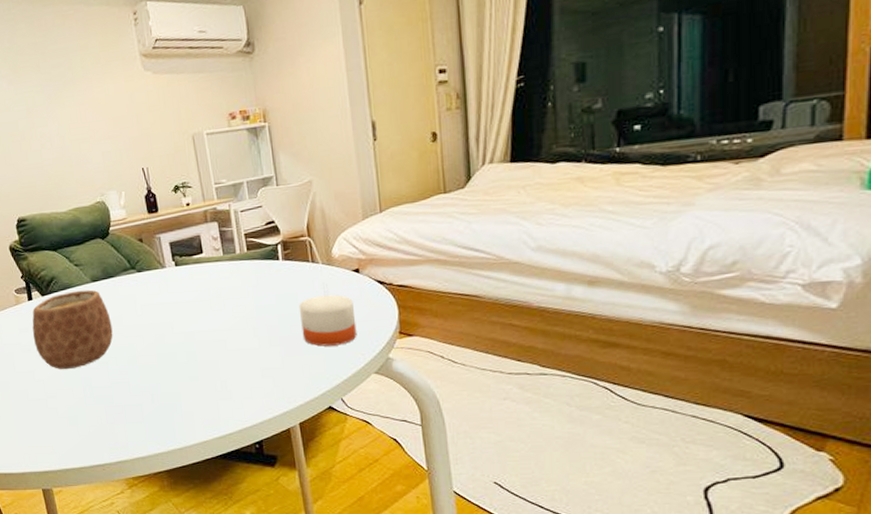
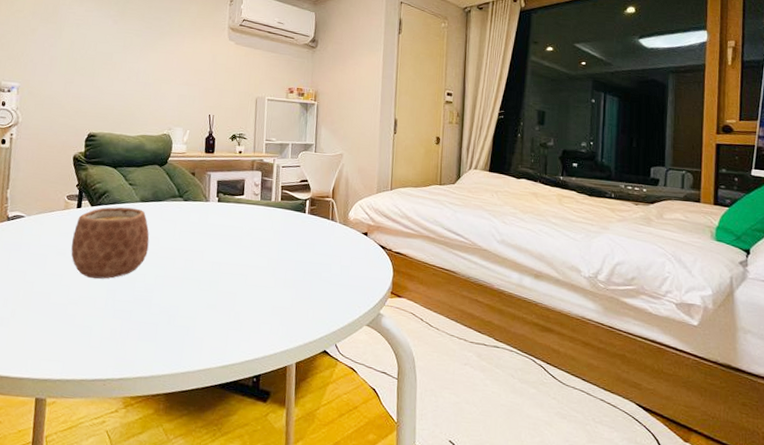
candle: present [298,295,357,347] -> none [313,249,359,296]

